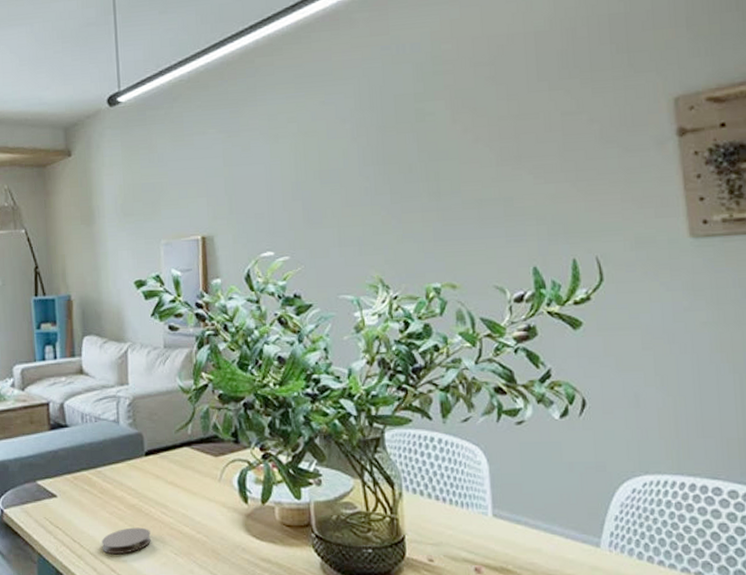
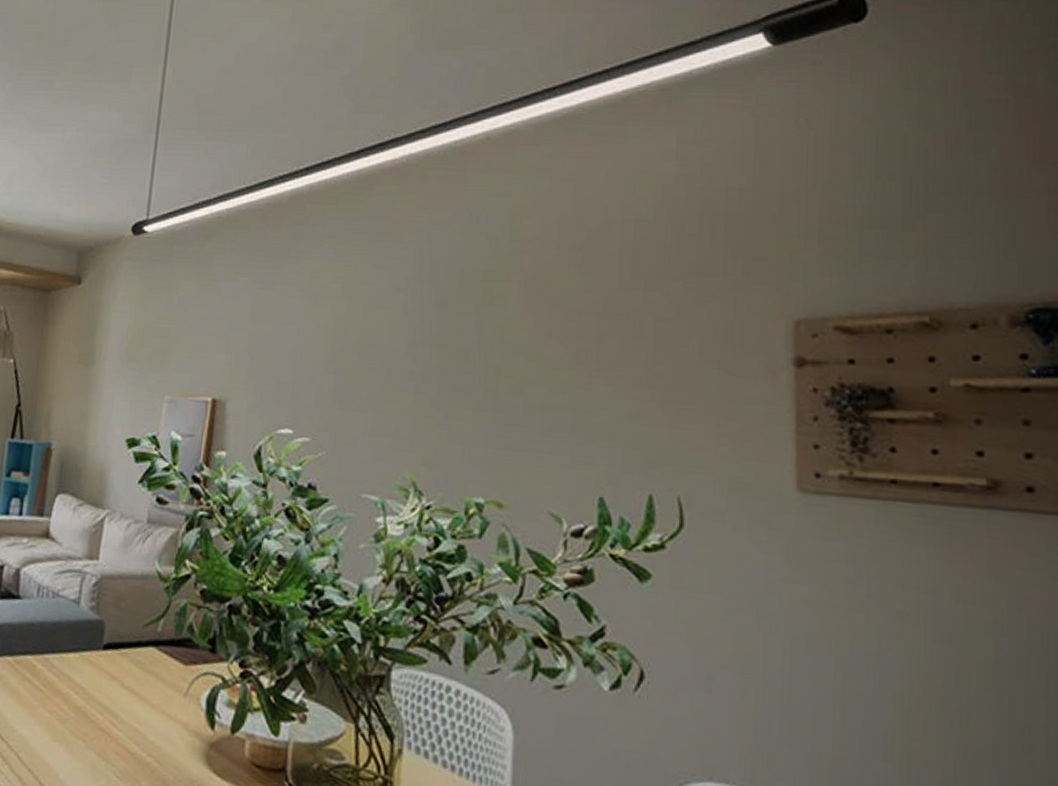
coaster: present [101,527,151,555] -> none [32,734,93,766]

